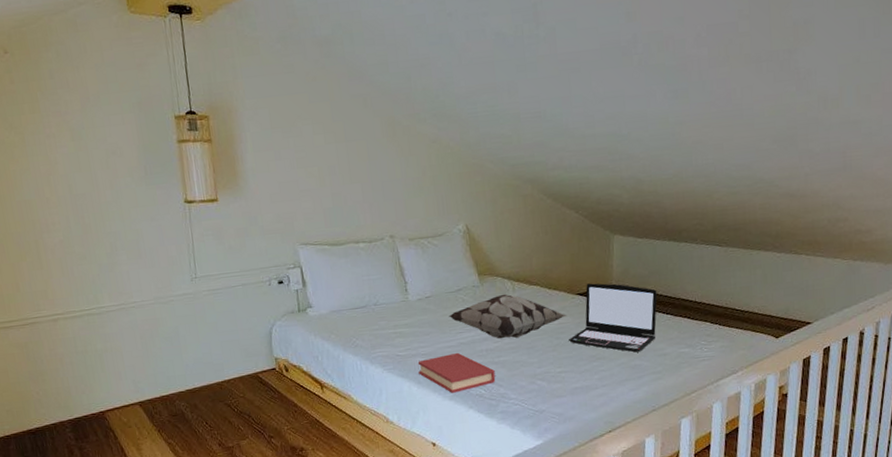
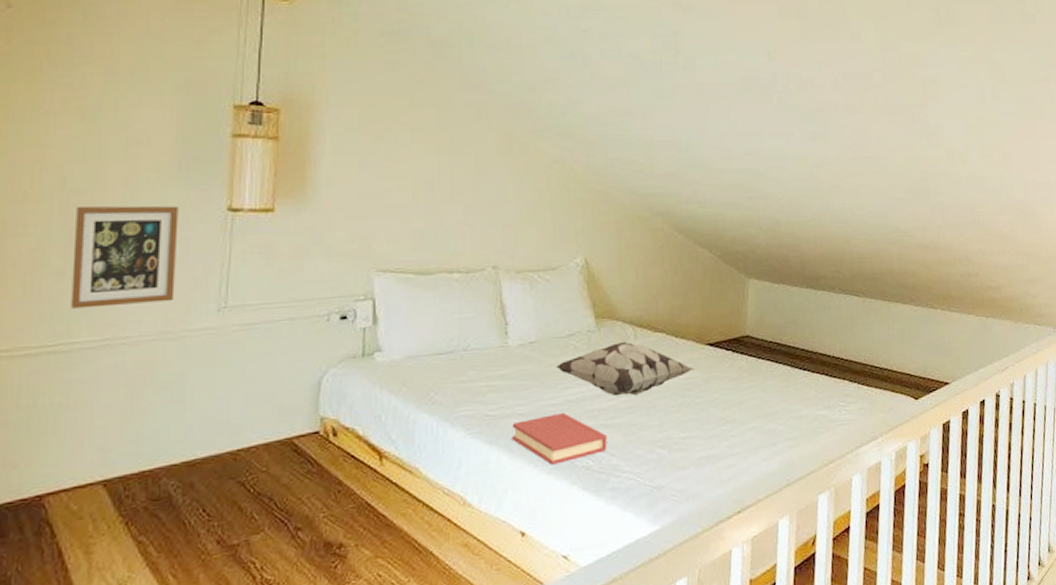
picture frame: none [83,201,160,283] -> present [71,205,179,309]
laptop: present [569,283,658,353] -> none [696,332,794,415]

